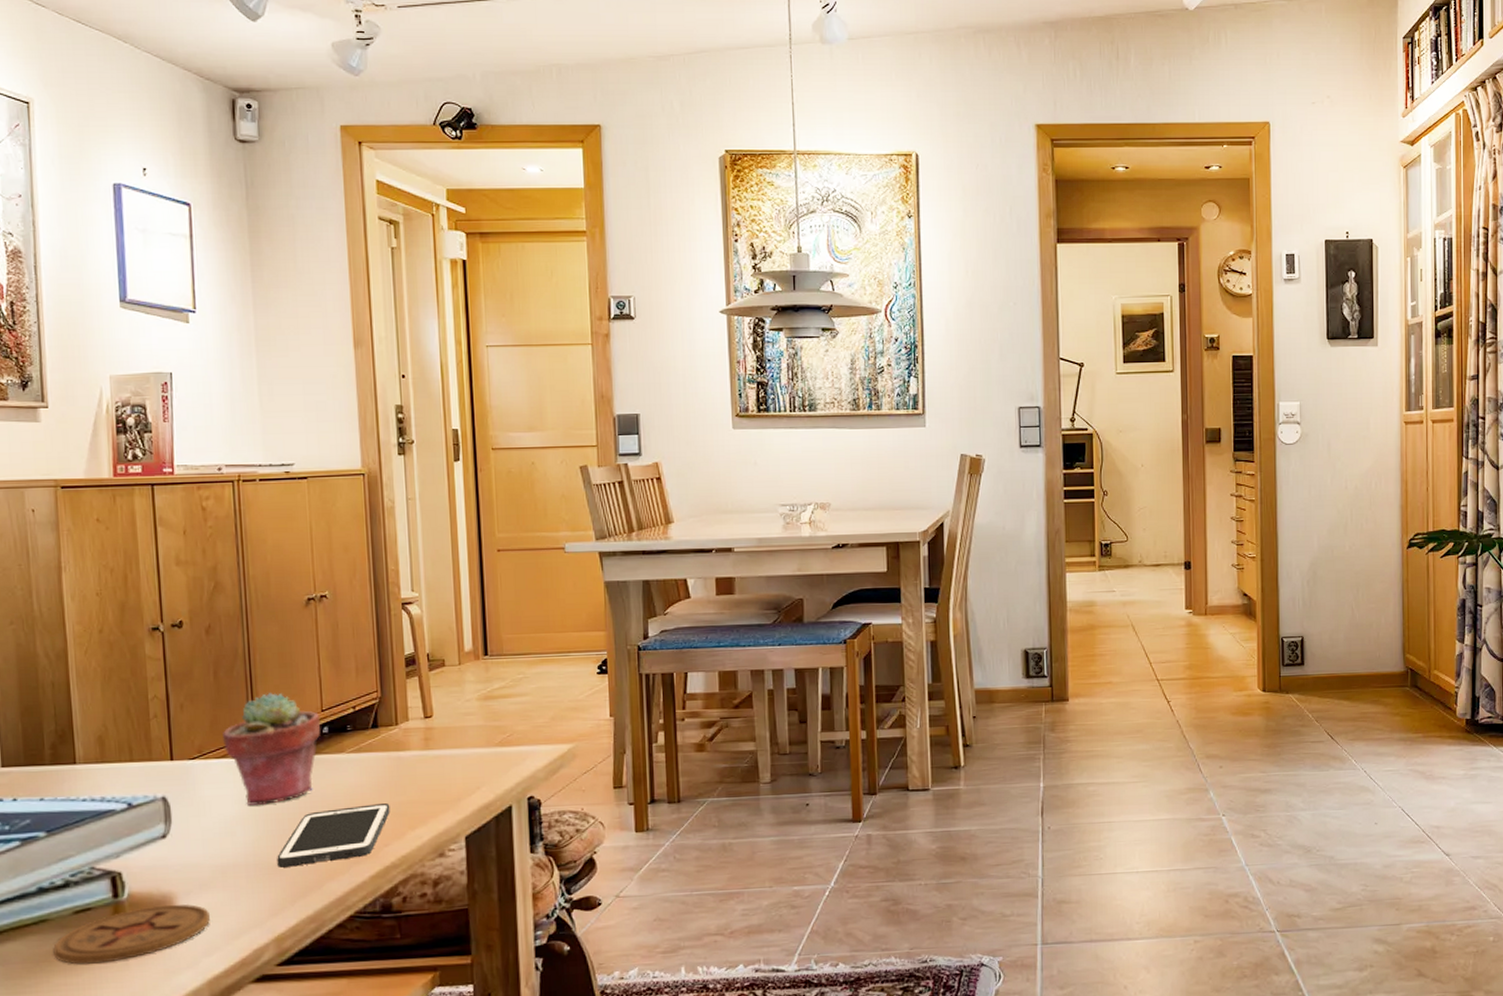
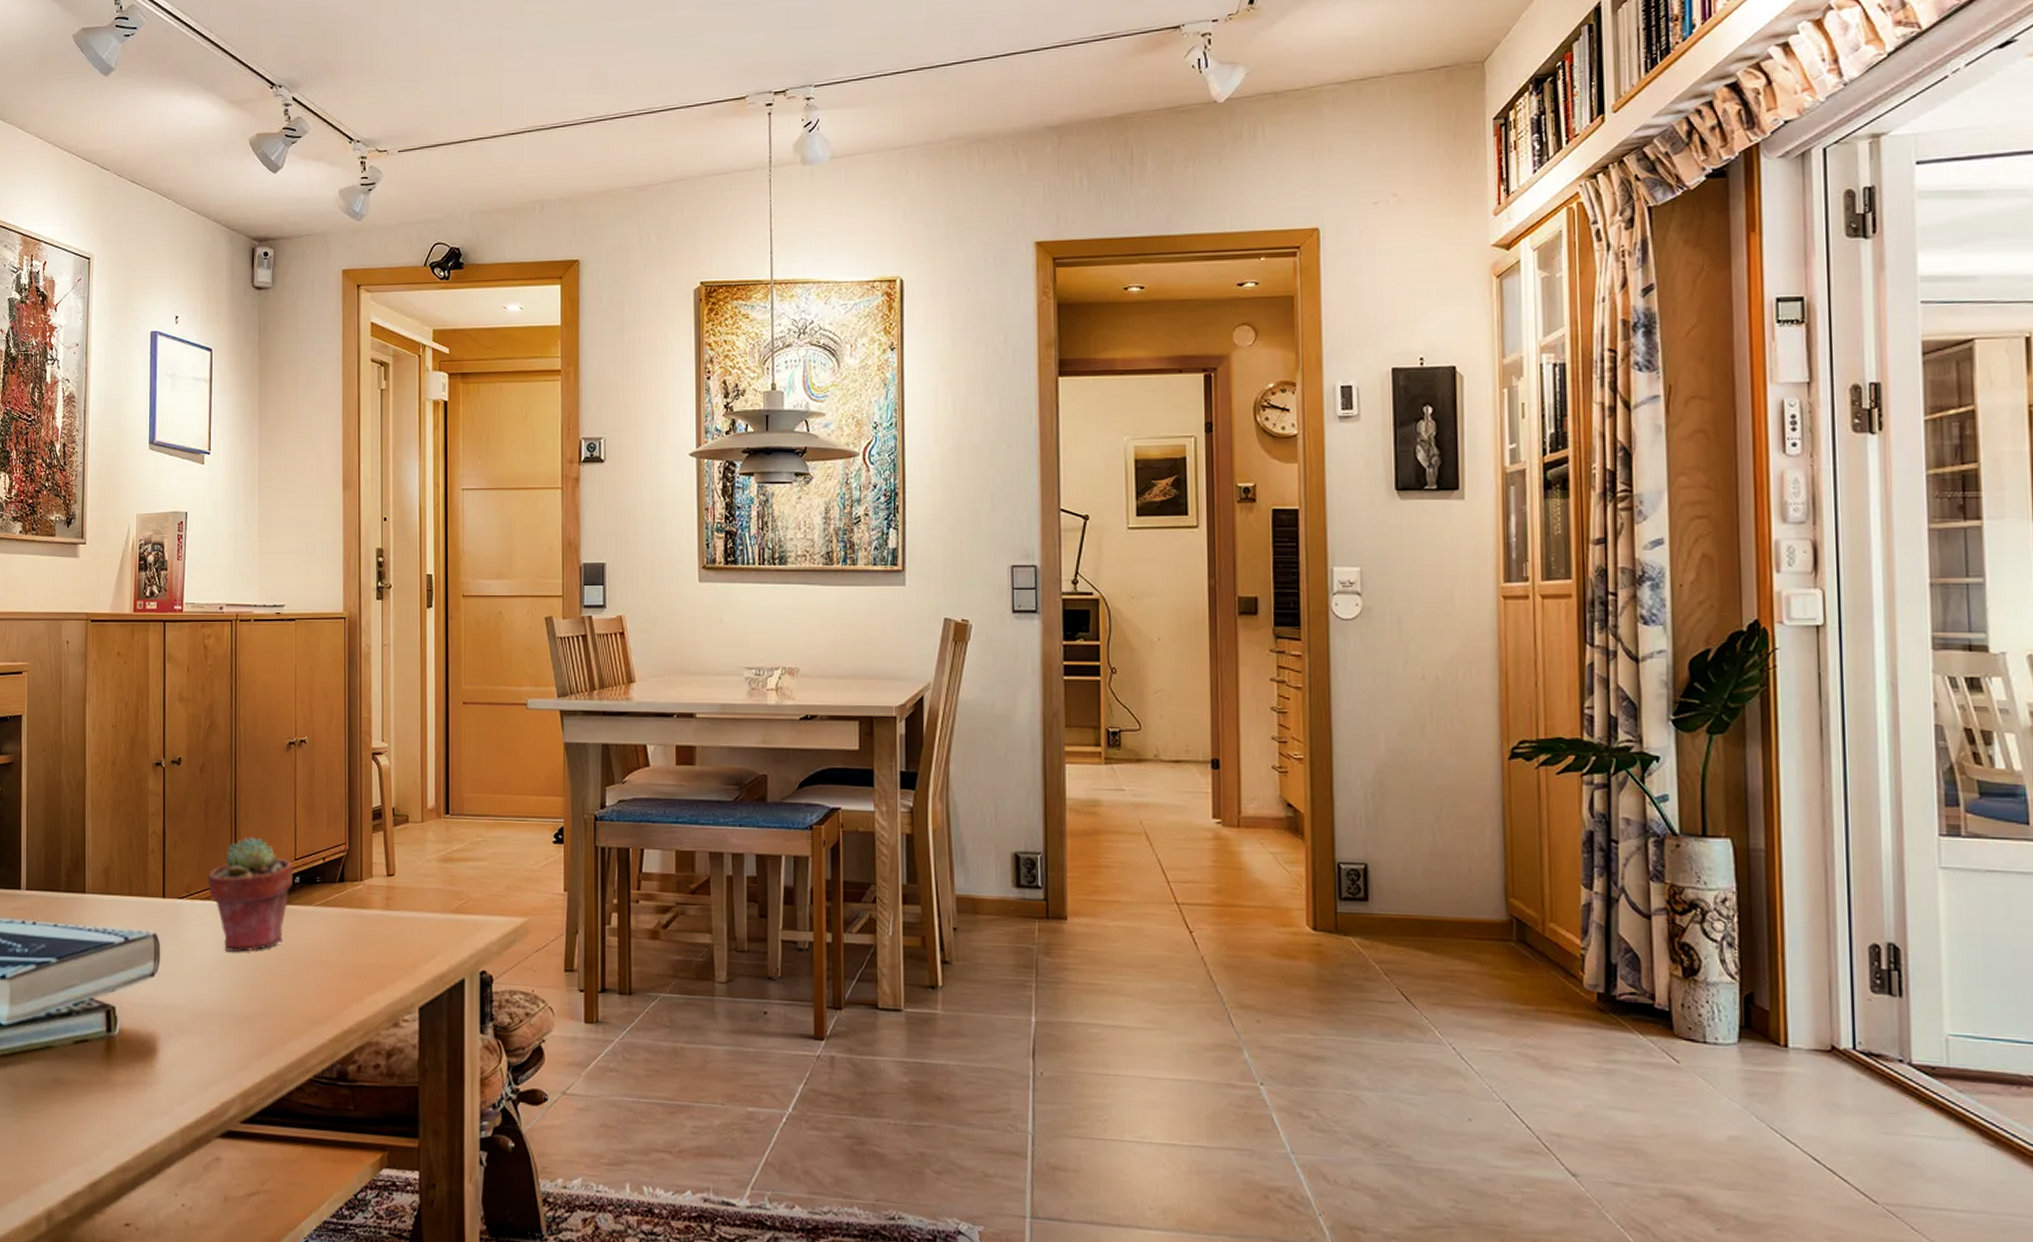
coaster: present [53,904,210,965] -> none [55,1044,186,1098]
cell phone: present [277,803,390,868] -> none [248,962,351,1020]

